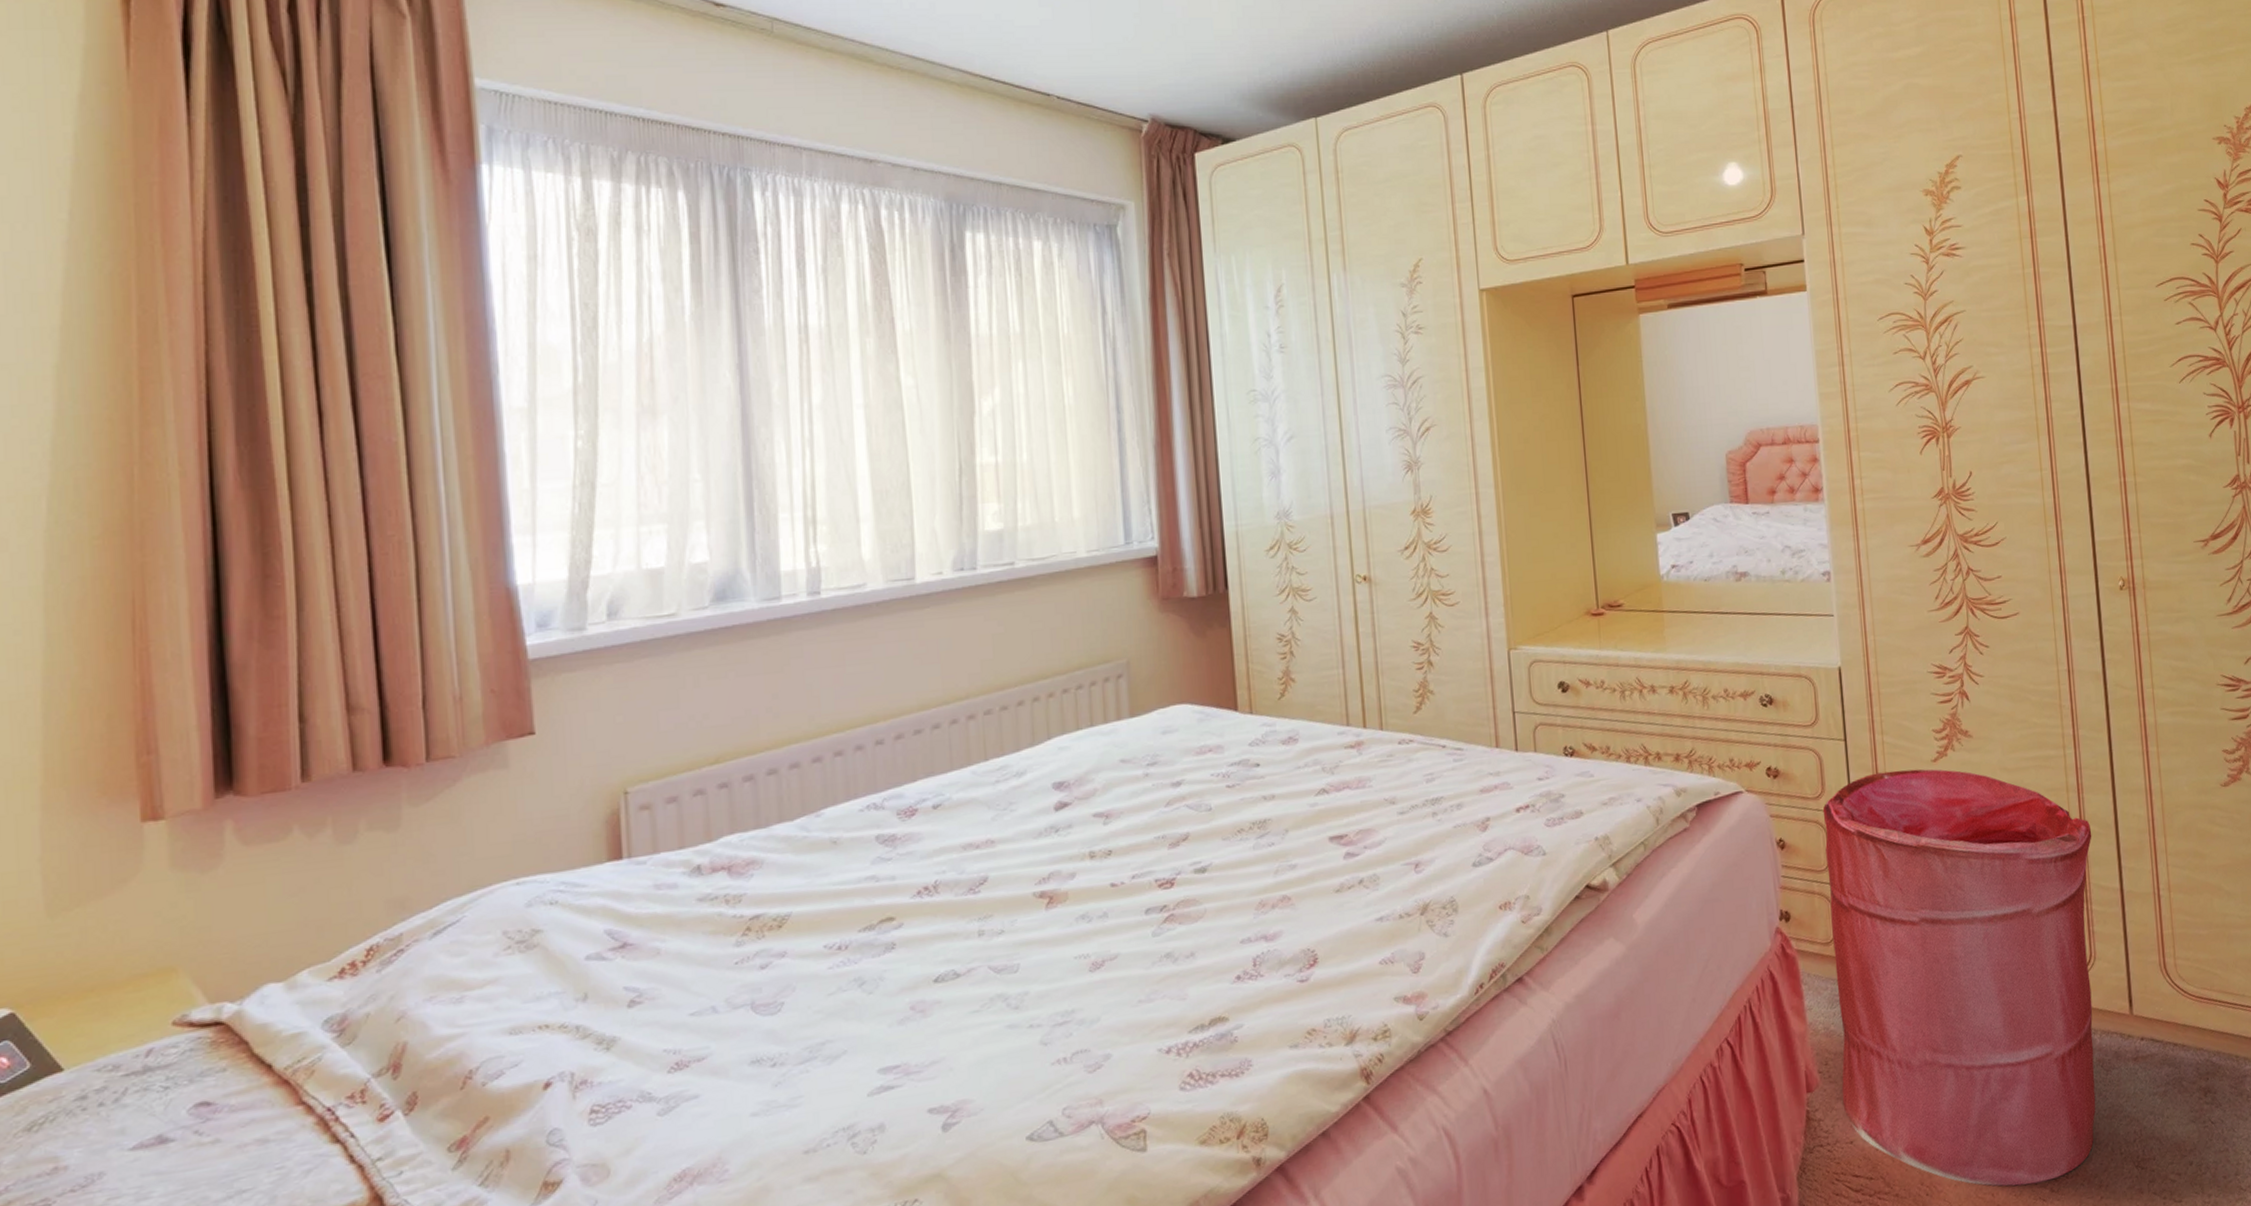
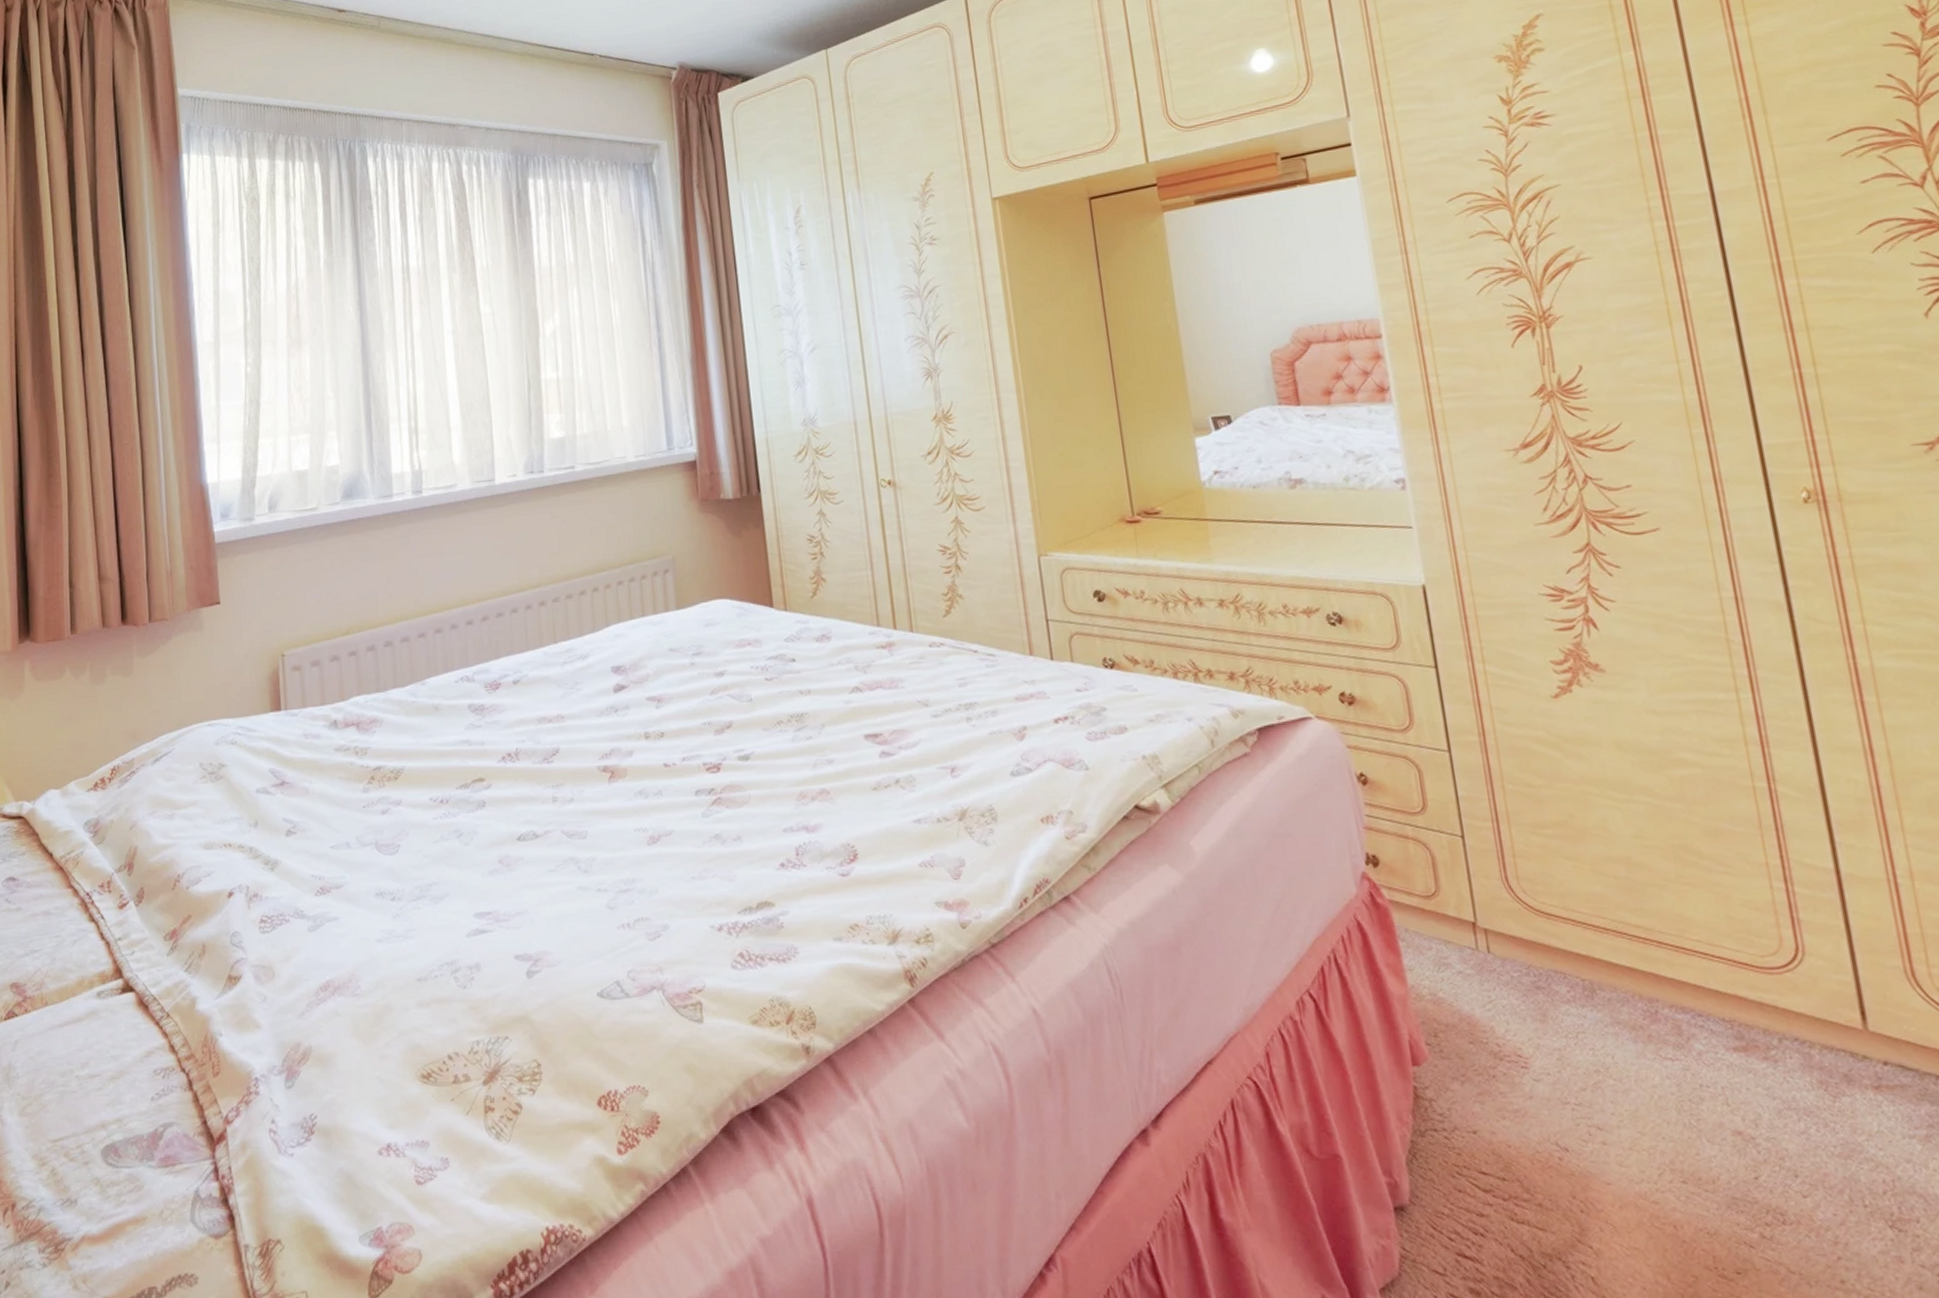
laundry hamper: present [1822,768,2096,1187] -> none [1412,705,1822,1223]

